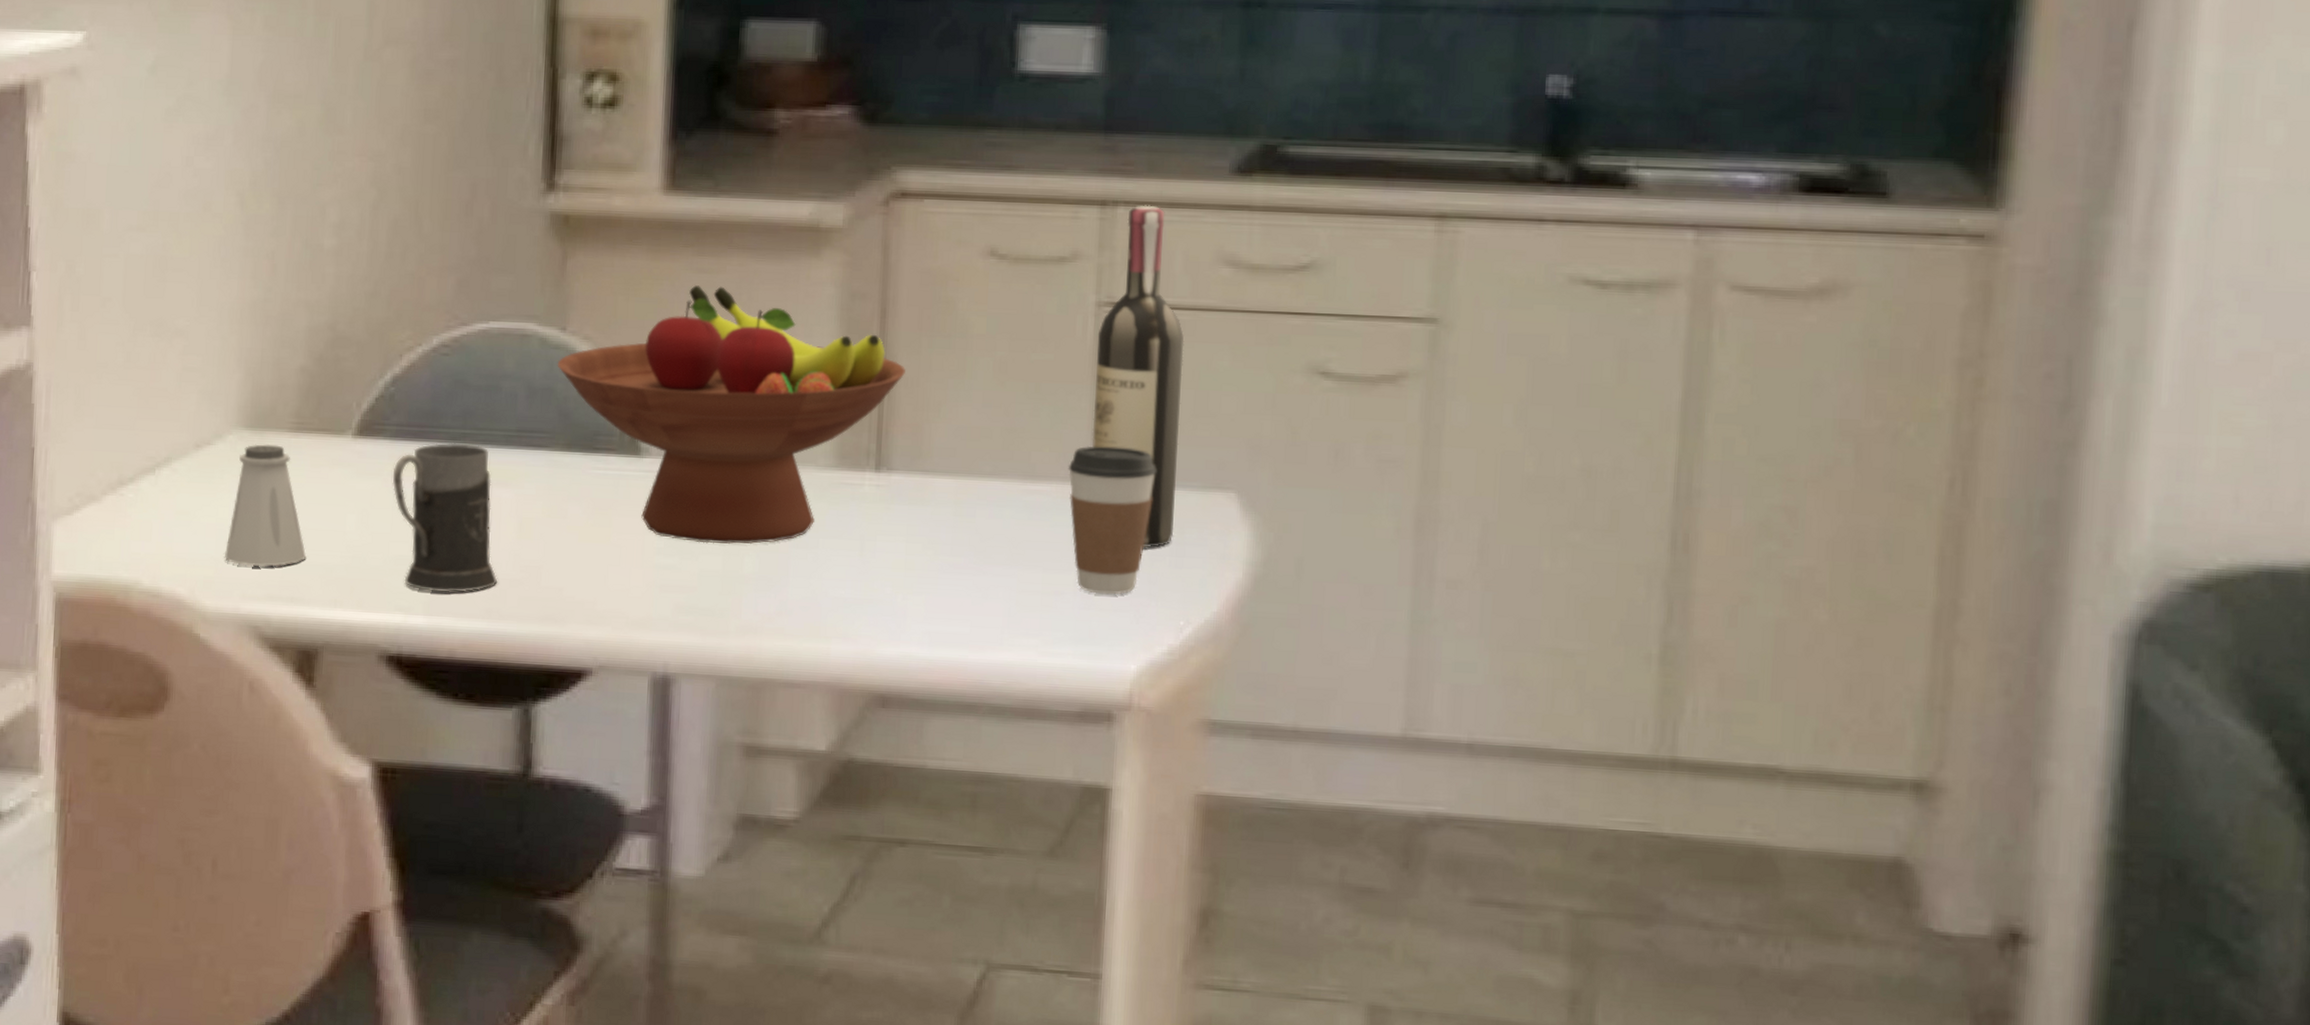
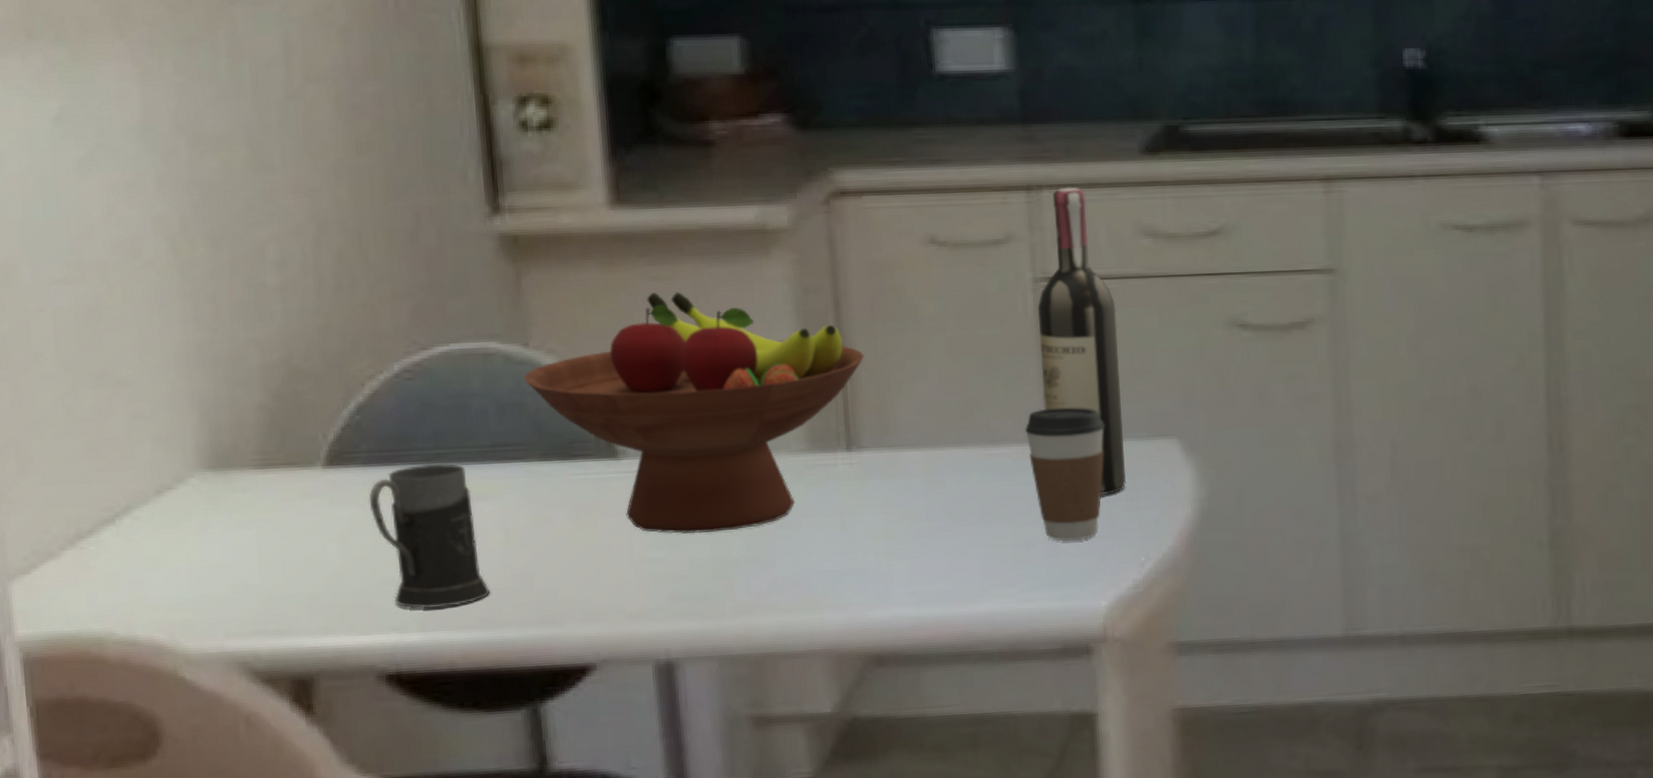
saltshaker: present [224,444,307,567] -> none [201,483,290,605]

